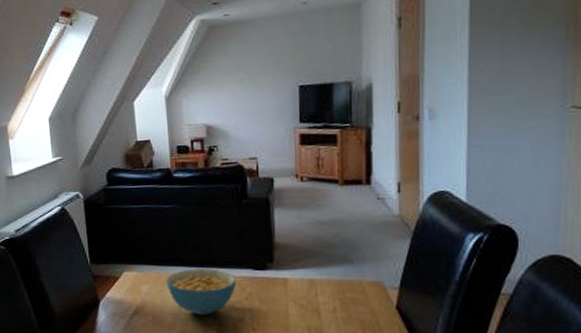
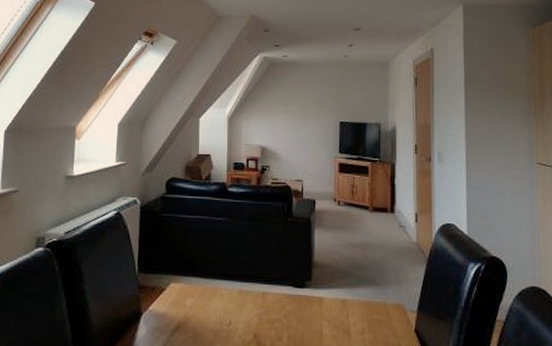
cereal bowl: present [166,268,237,315] -> none [211,283,278,333]

